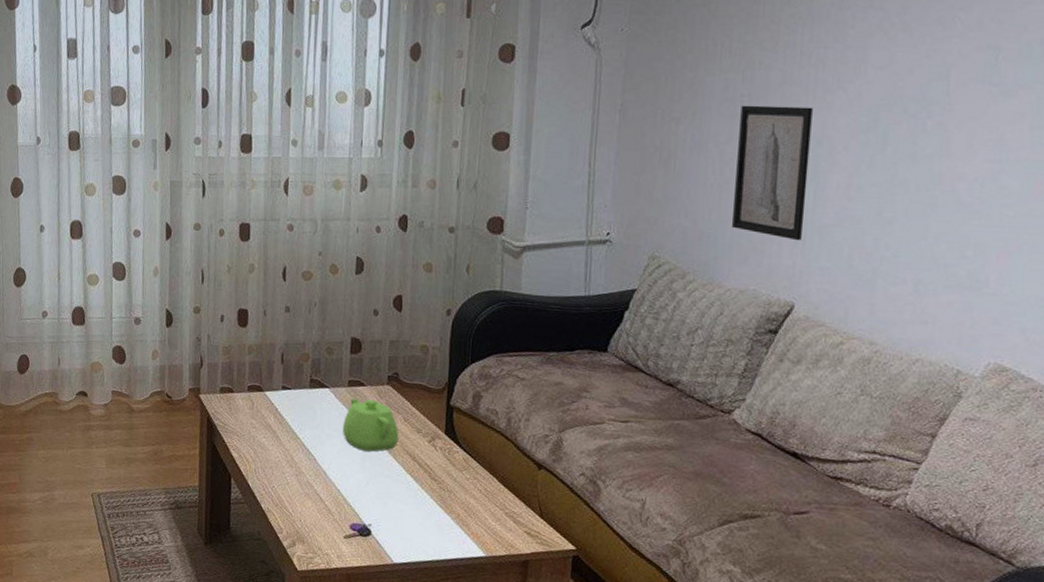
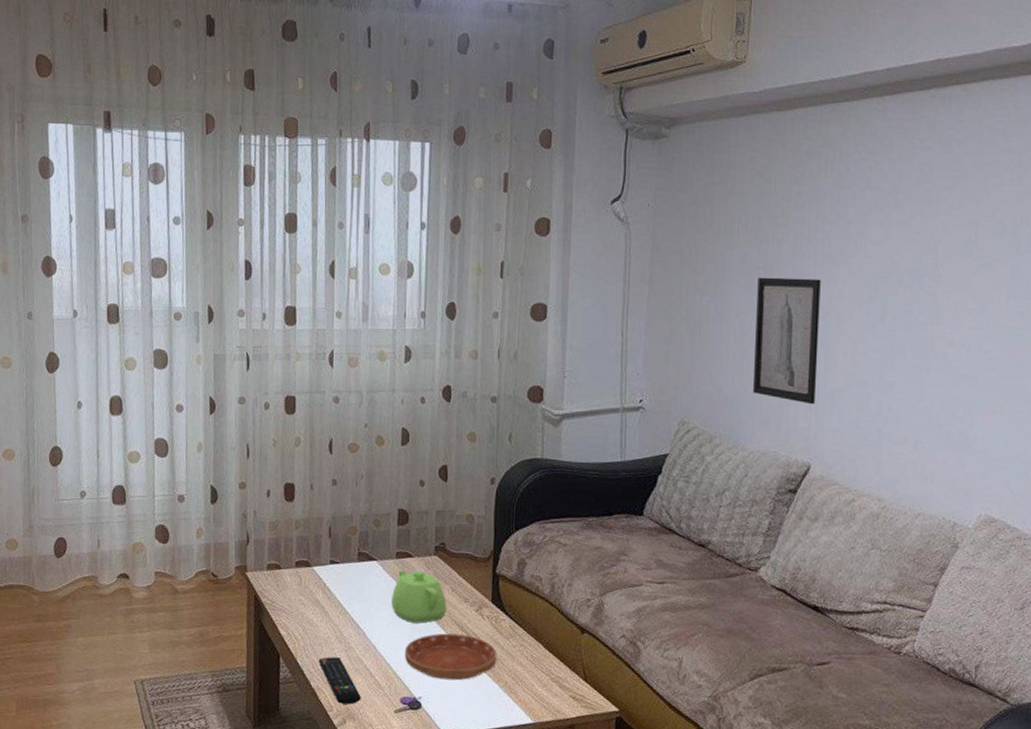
remote control: none [269,480,311,528] -> present [318,657,361,705]
saucer: none [355,462,450,510] -> present [405,633,497,681]

